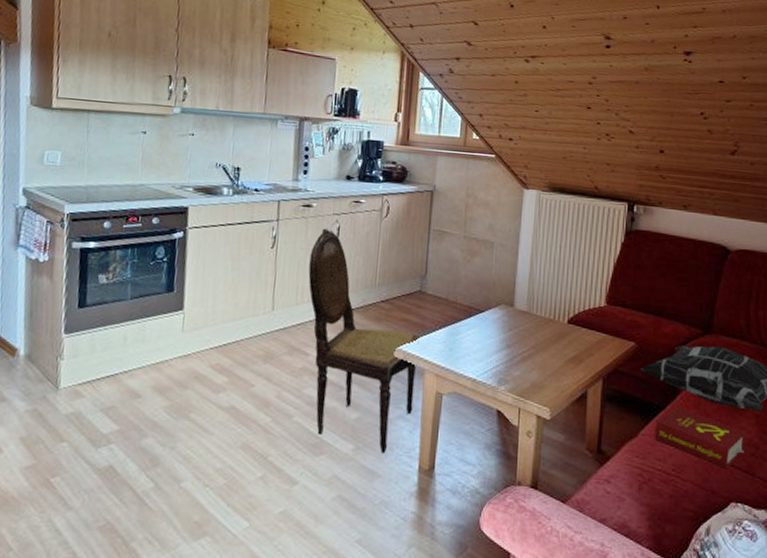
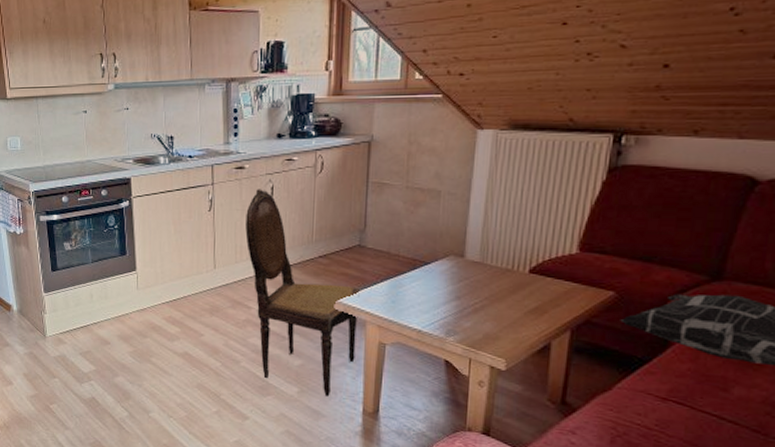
book: present [655,407,747,468] -> none [635,361,763,427]

